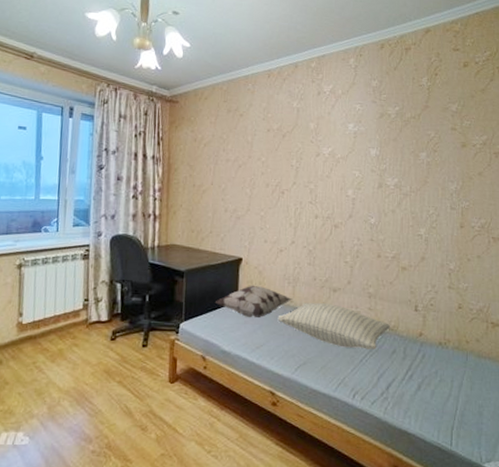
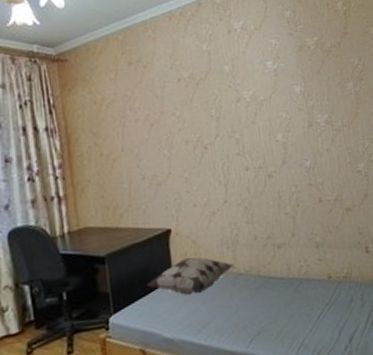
pillow: present [278,303,391,350] -> none [221,262,344,308]

